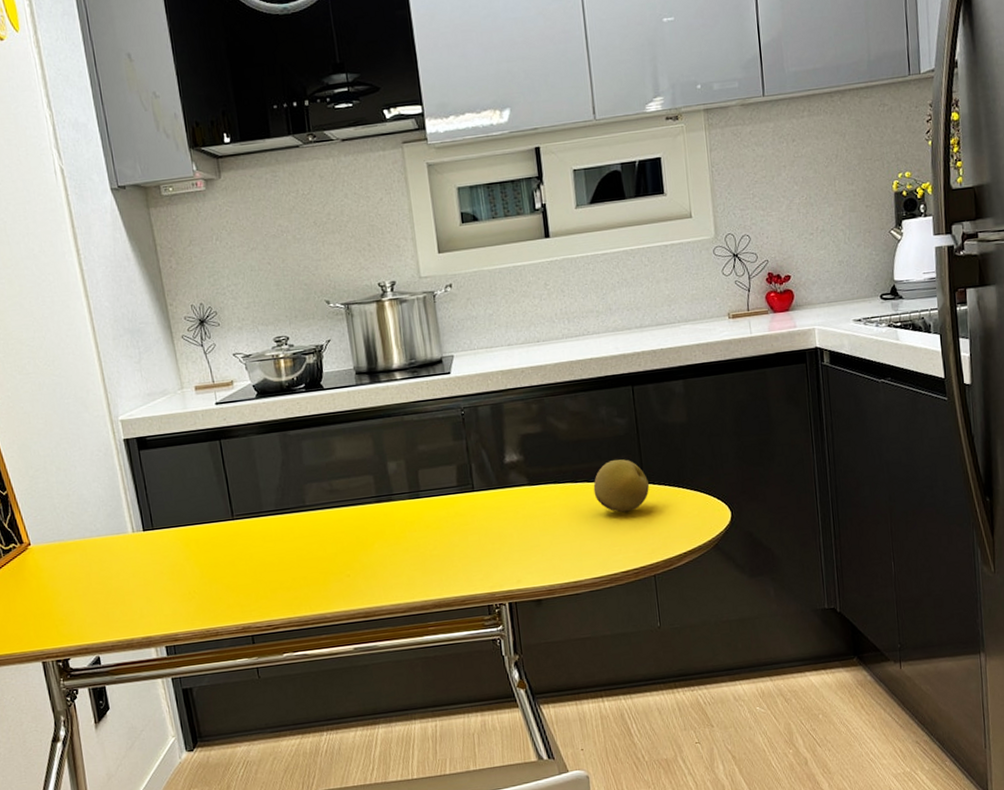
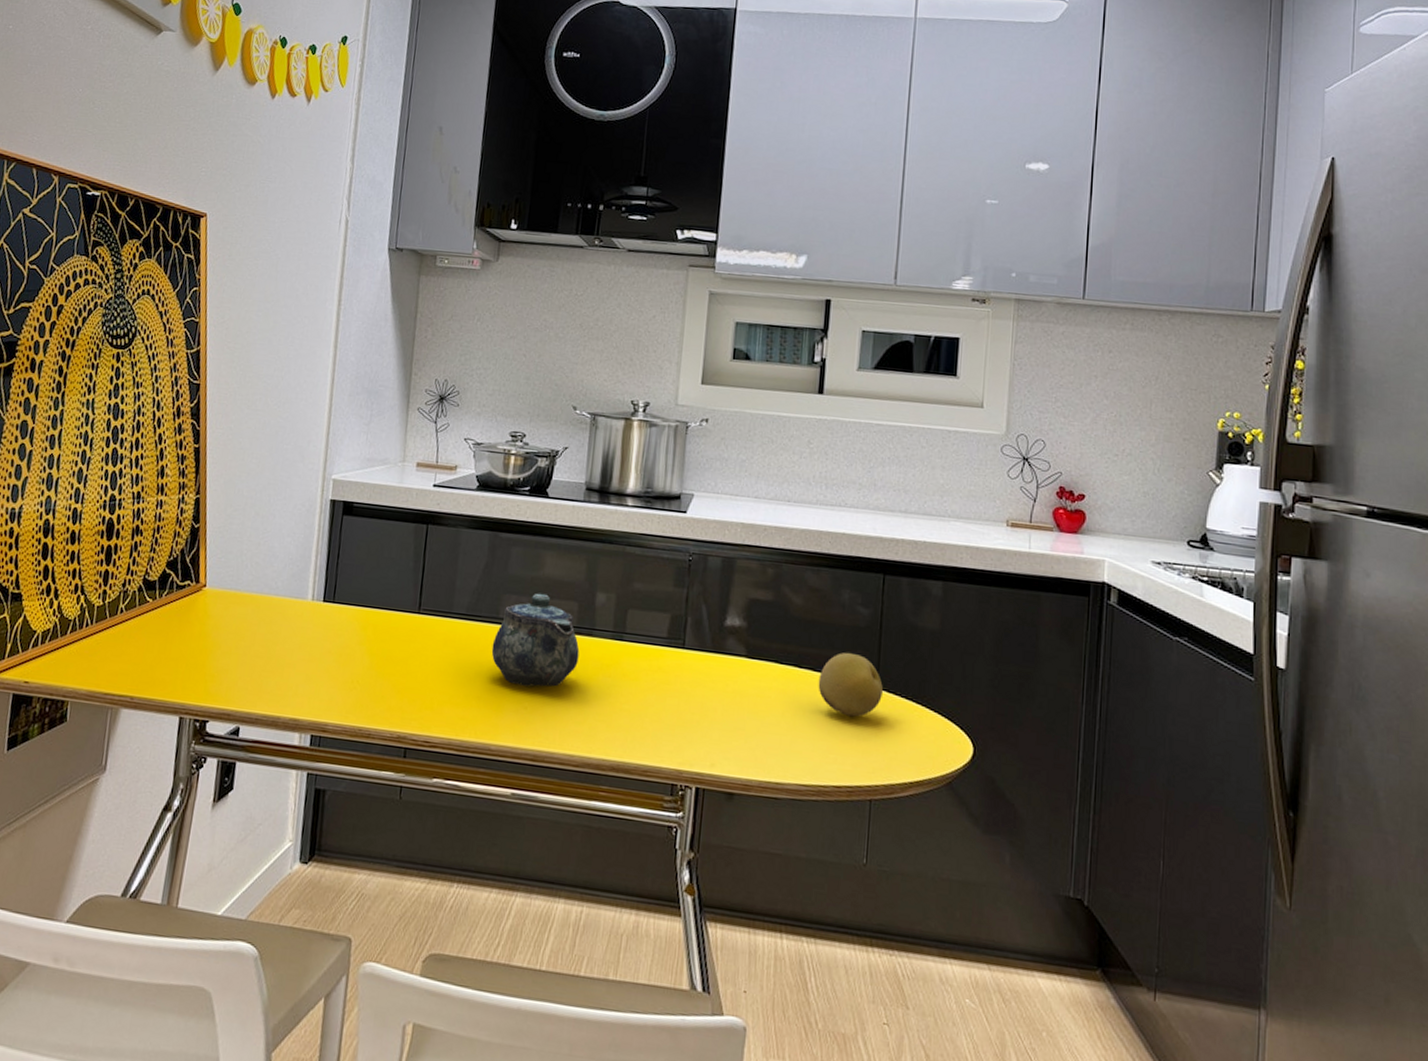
teapot: none [305,475,385,559] -> present [491,593,580,687]

